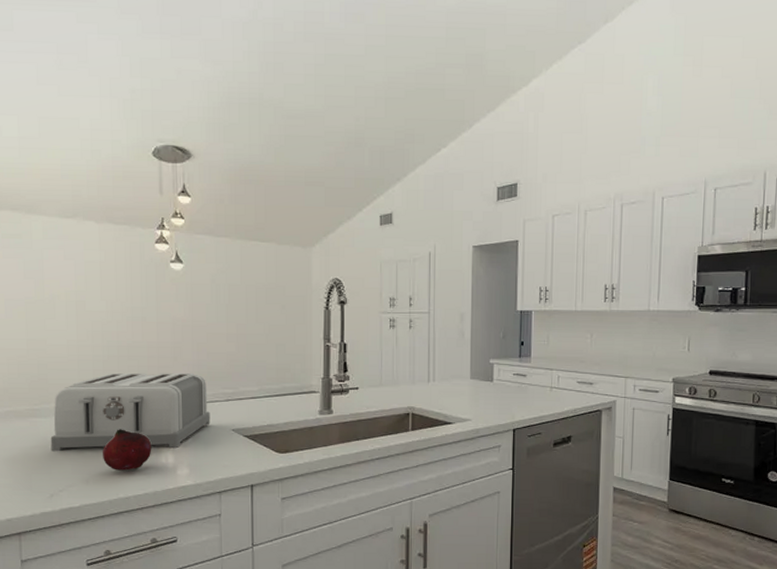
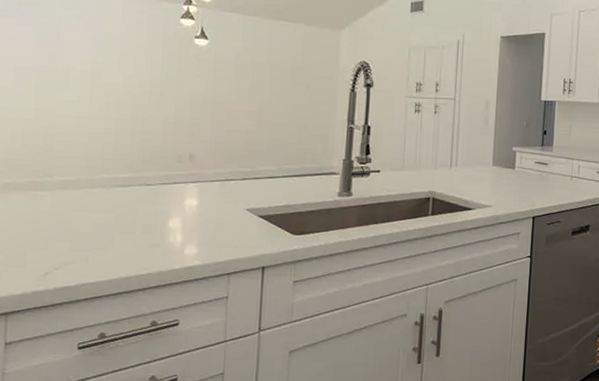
toaster: present [50,372,210,452] -> none [50,147,225,228]
fruit: present [103,429,152,471] -> none [106,205,160,249]

